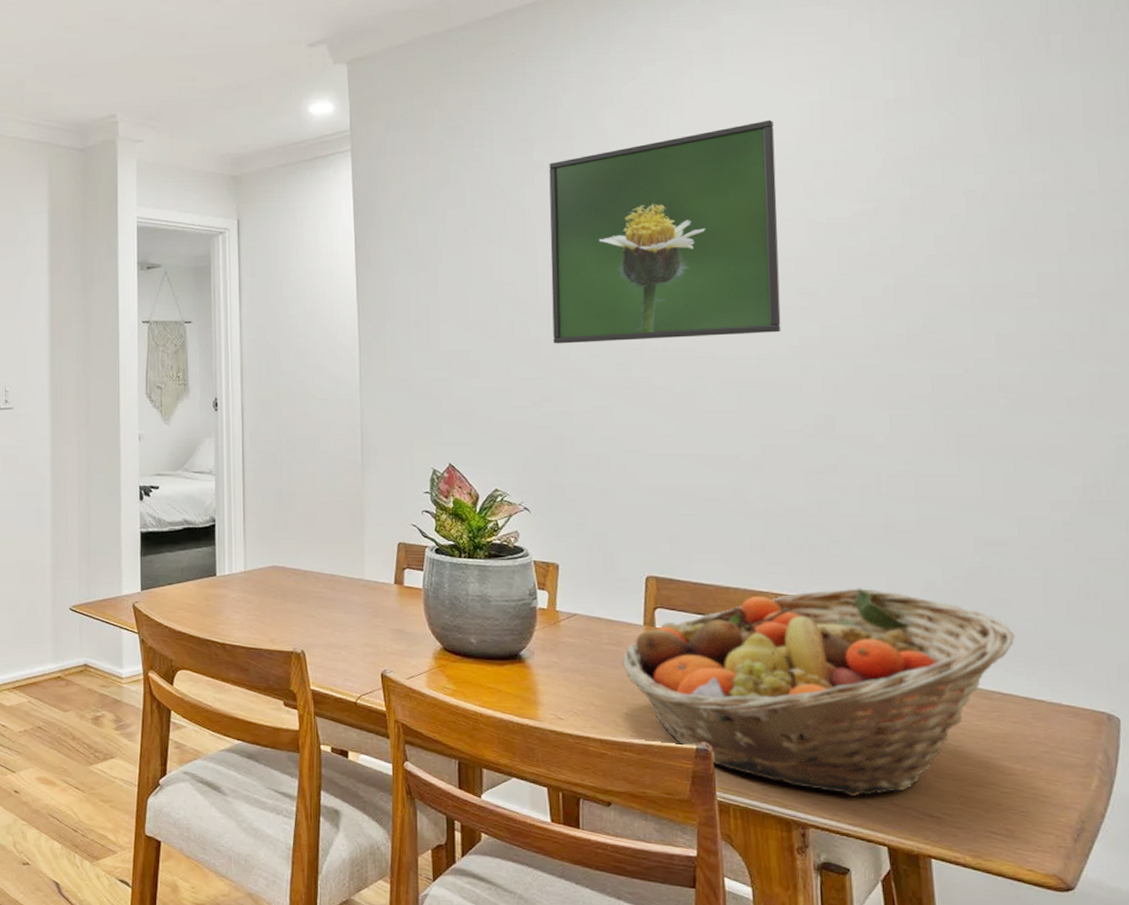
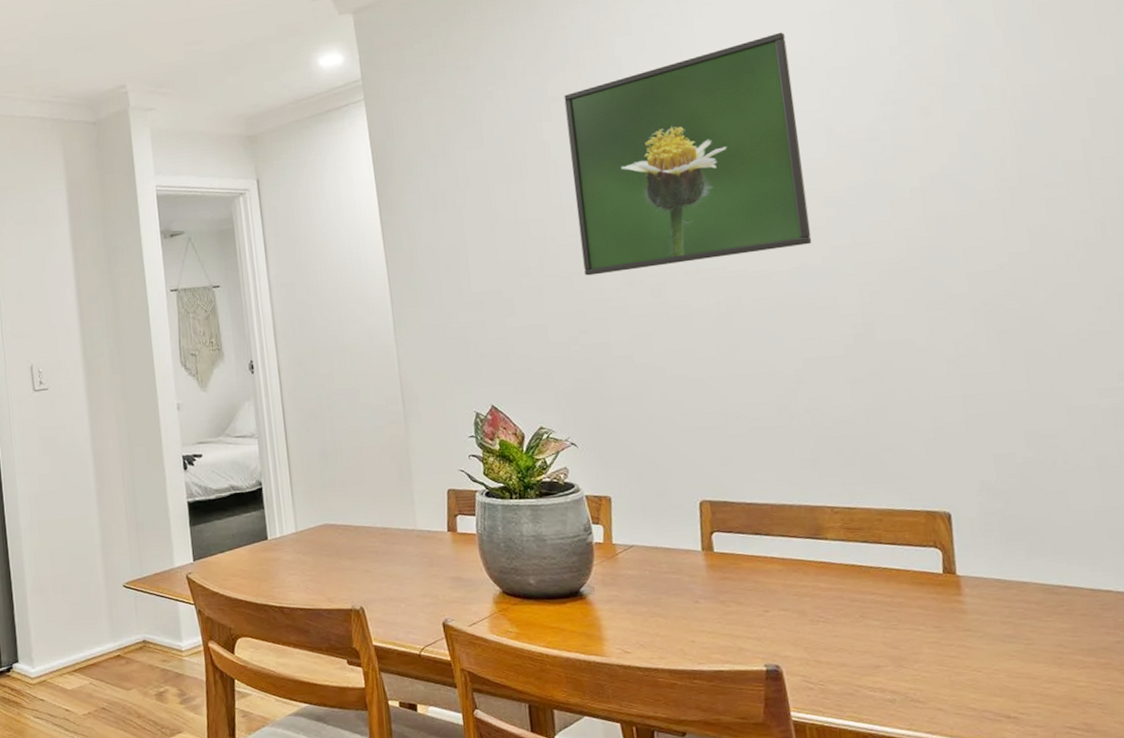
fruit basket: present [621,588,1015,797] -> none [683,494,1076,704]

